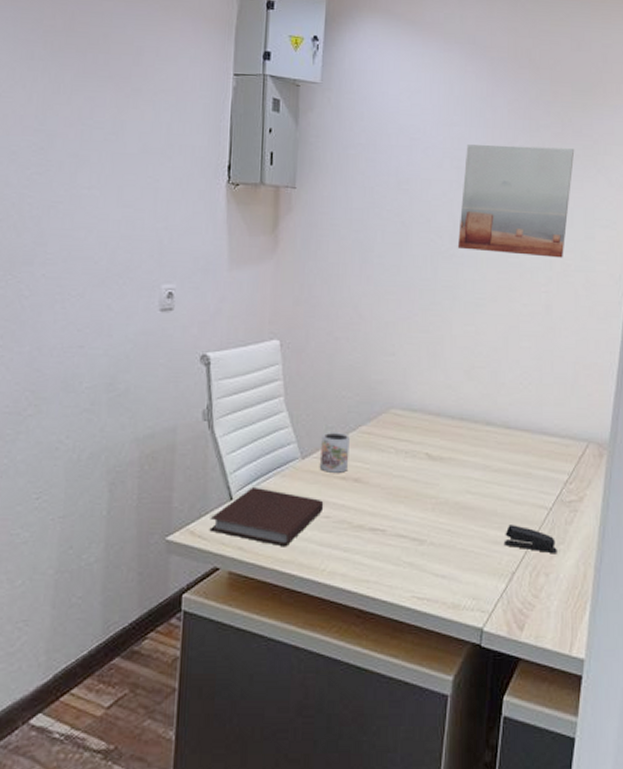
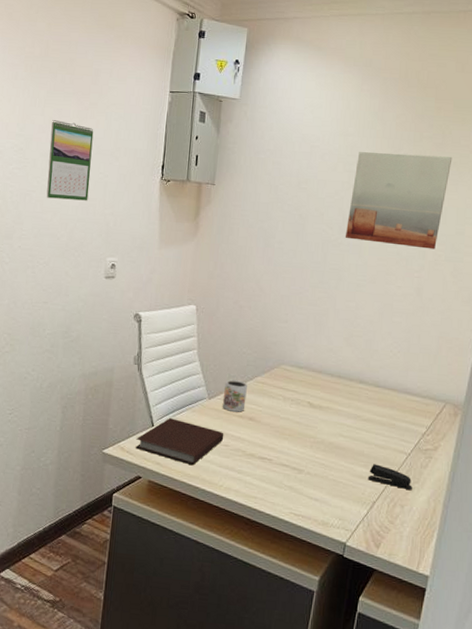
calendar: none [77,111,138,213] -> present [46,120,94,201]

